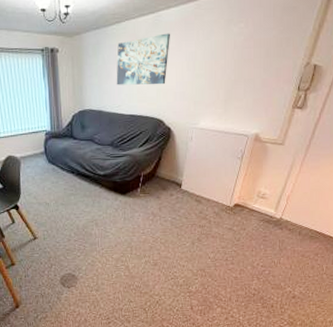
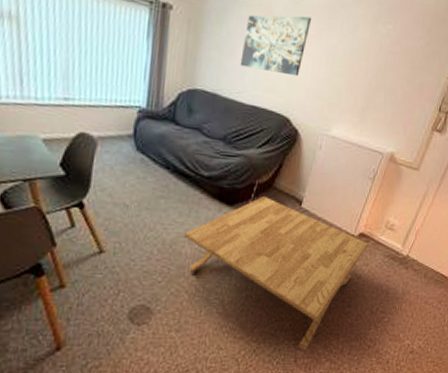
coffee table: none [92,184,244,301] -> present [184,196,369,351]

